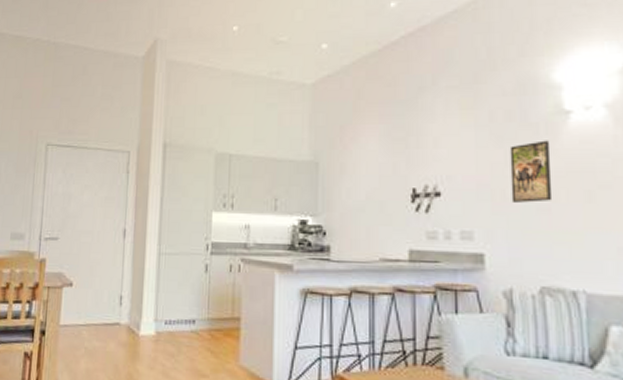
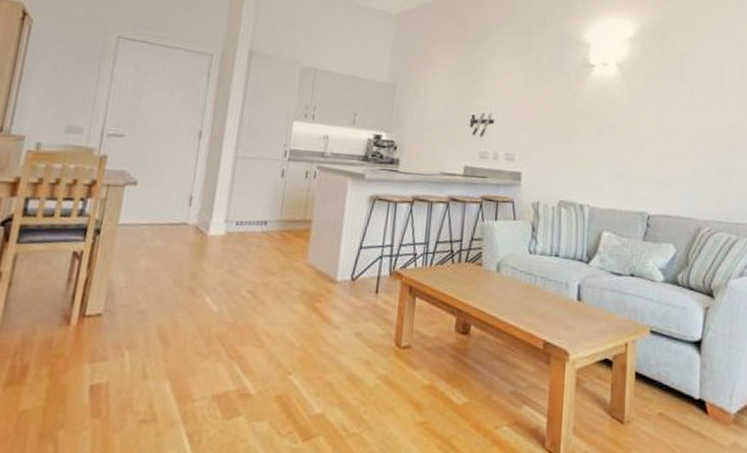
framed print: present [509,140,553,203] -> none [545,86,577,134]

